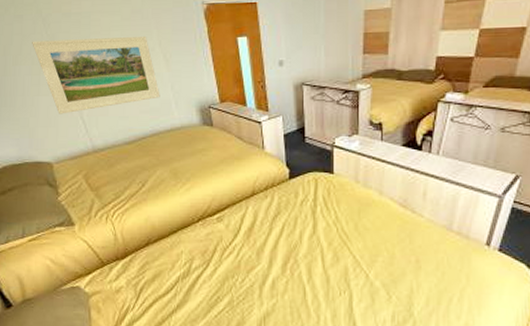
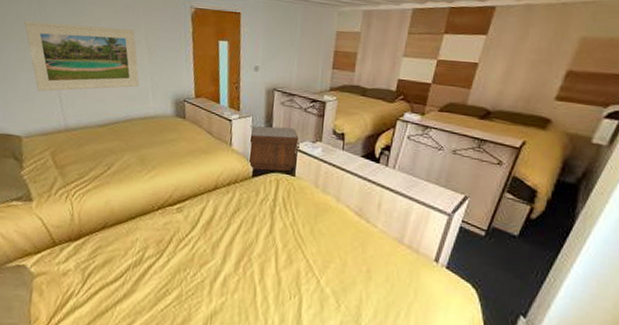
bench: none [281,124,334,171] -> present [249,125,299,172]

